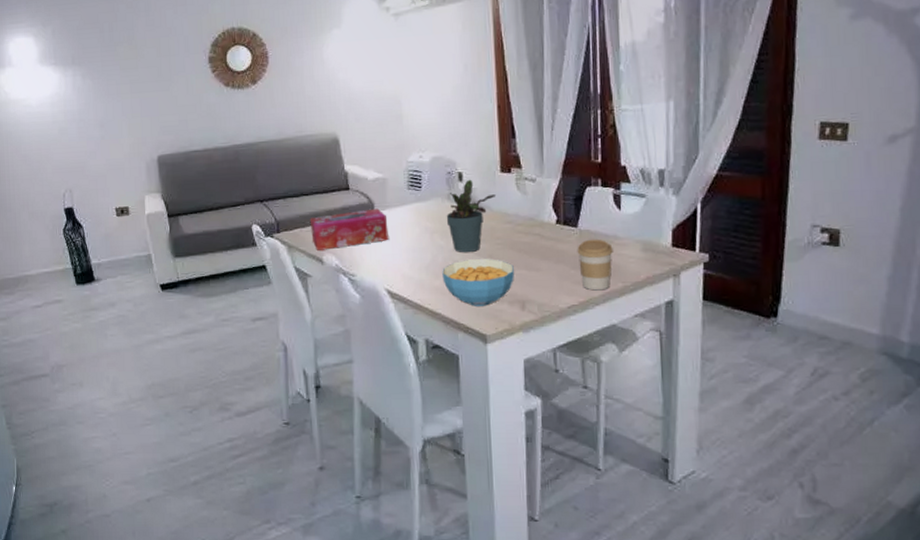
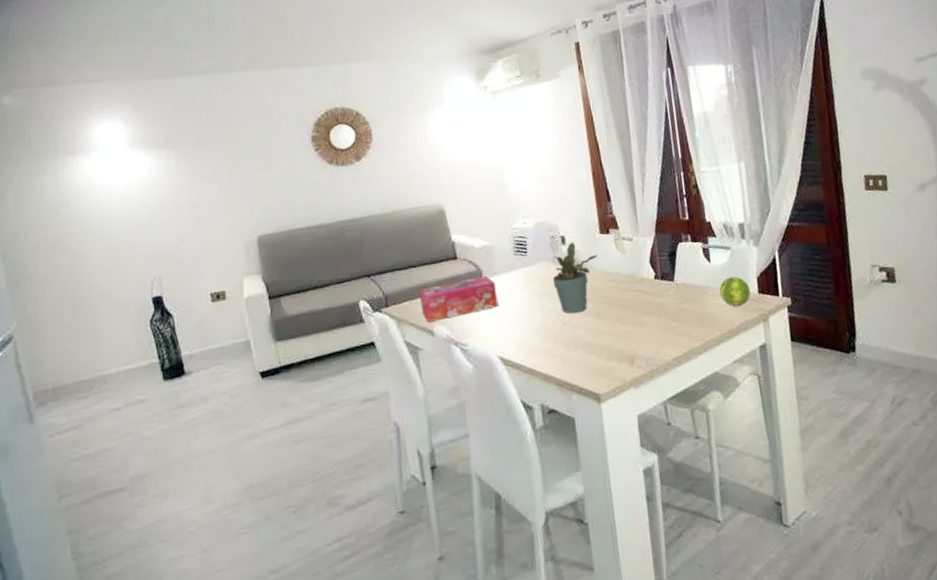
cereal bowl: present [442,259,514,306] -> none [552,317,621,366]
coffee cup: present [577,239,613,291] -> none [675,290,709,341]
fruit: none [628,227,662,258] -> present [719,276,750,307]

